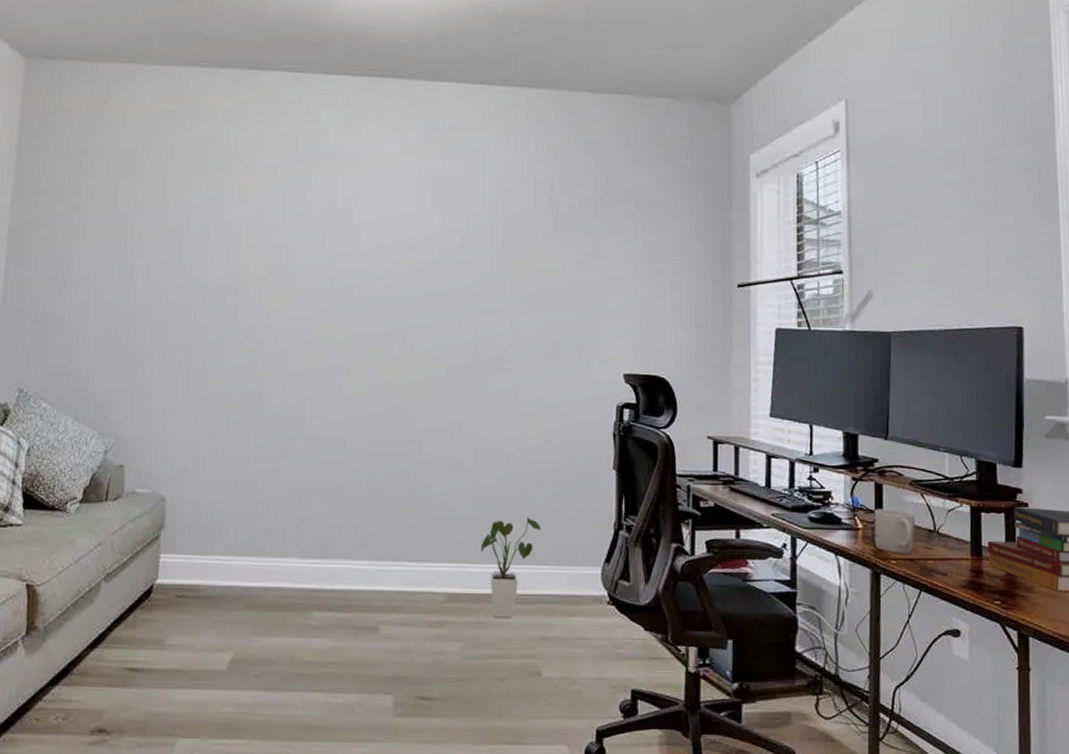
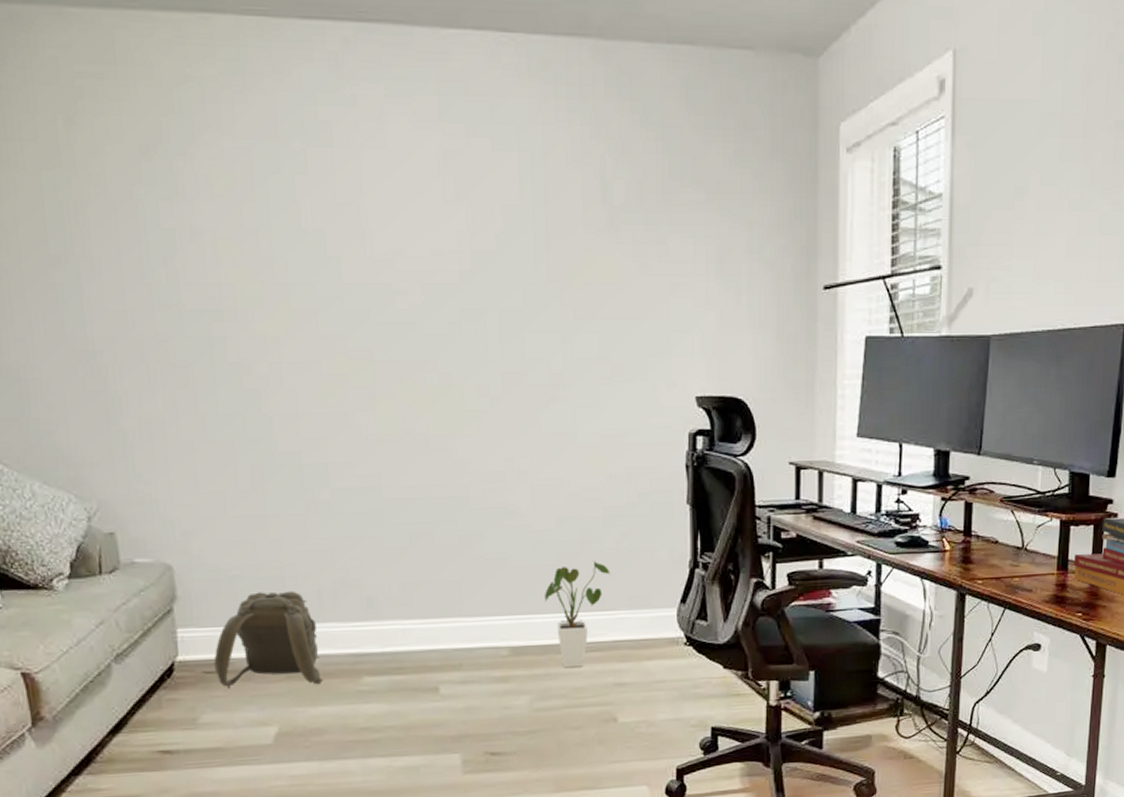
backpack: none [186,526,279,616] -> present [213,590,323,690]
mug: present [873,508,916,554] -> none [961,527,1005,574]

